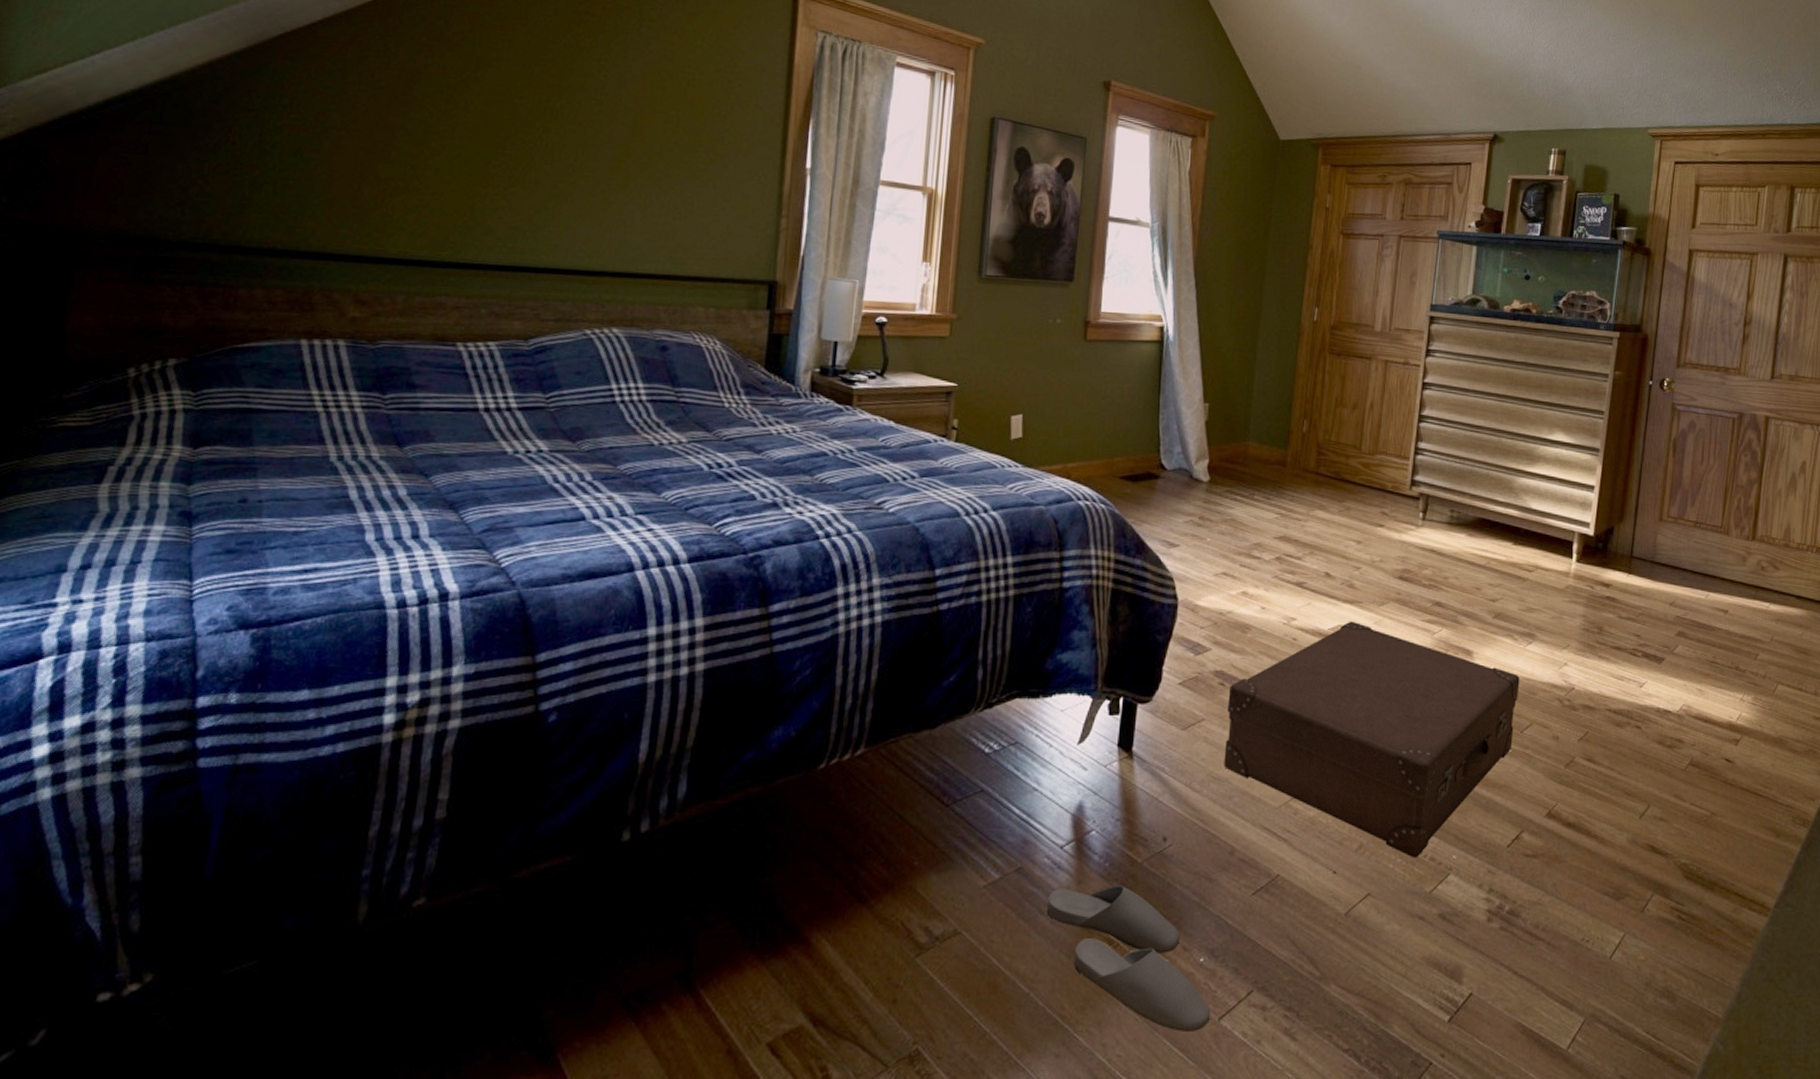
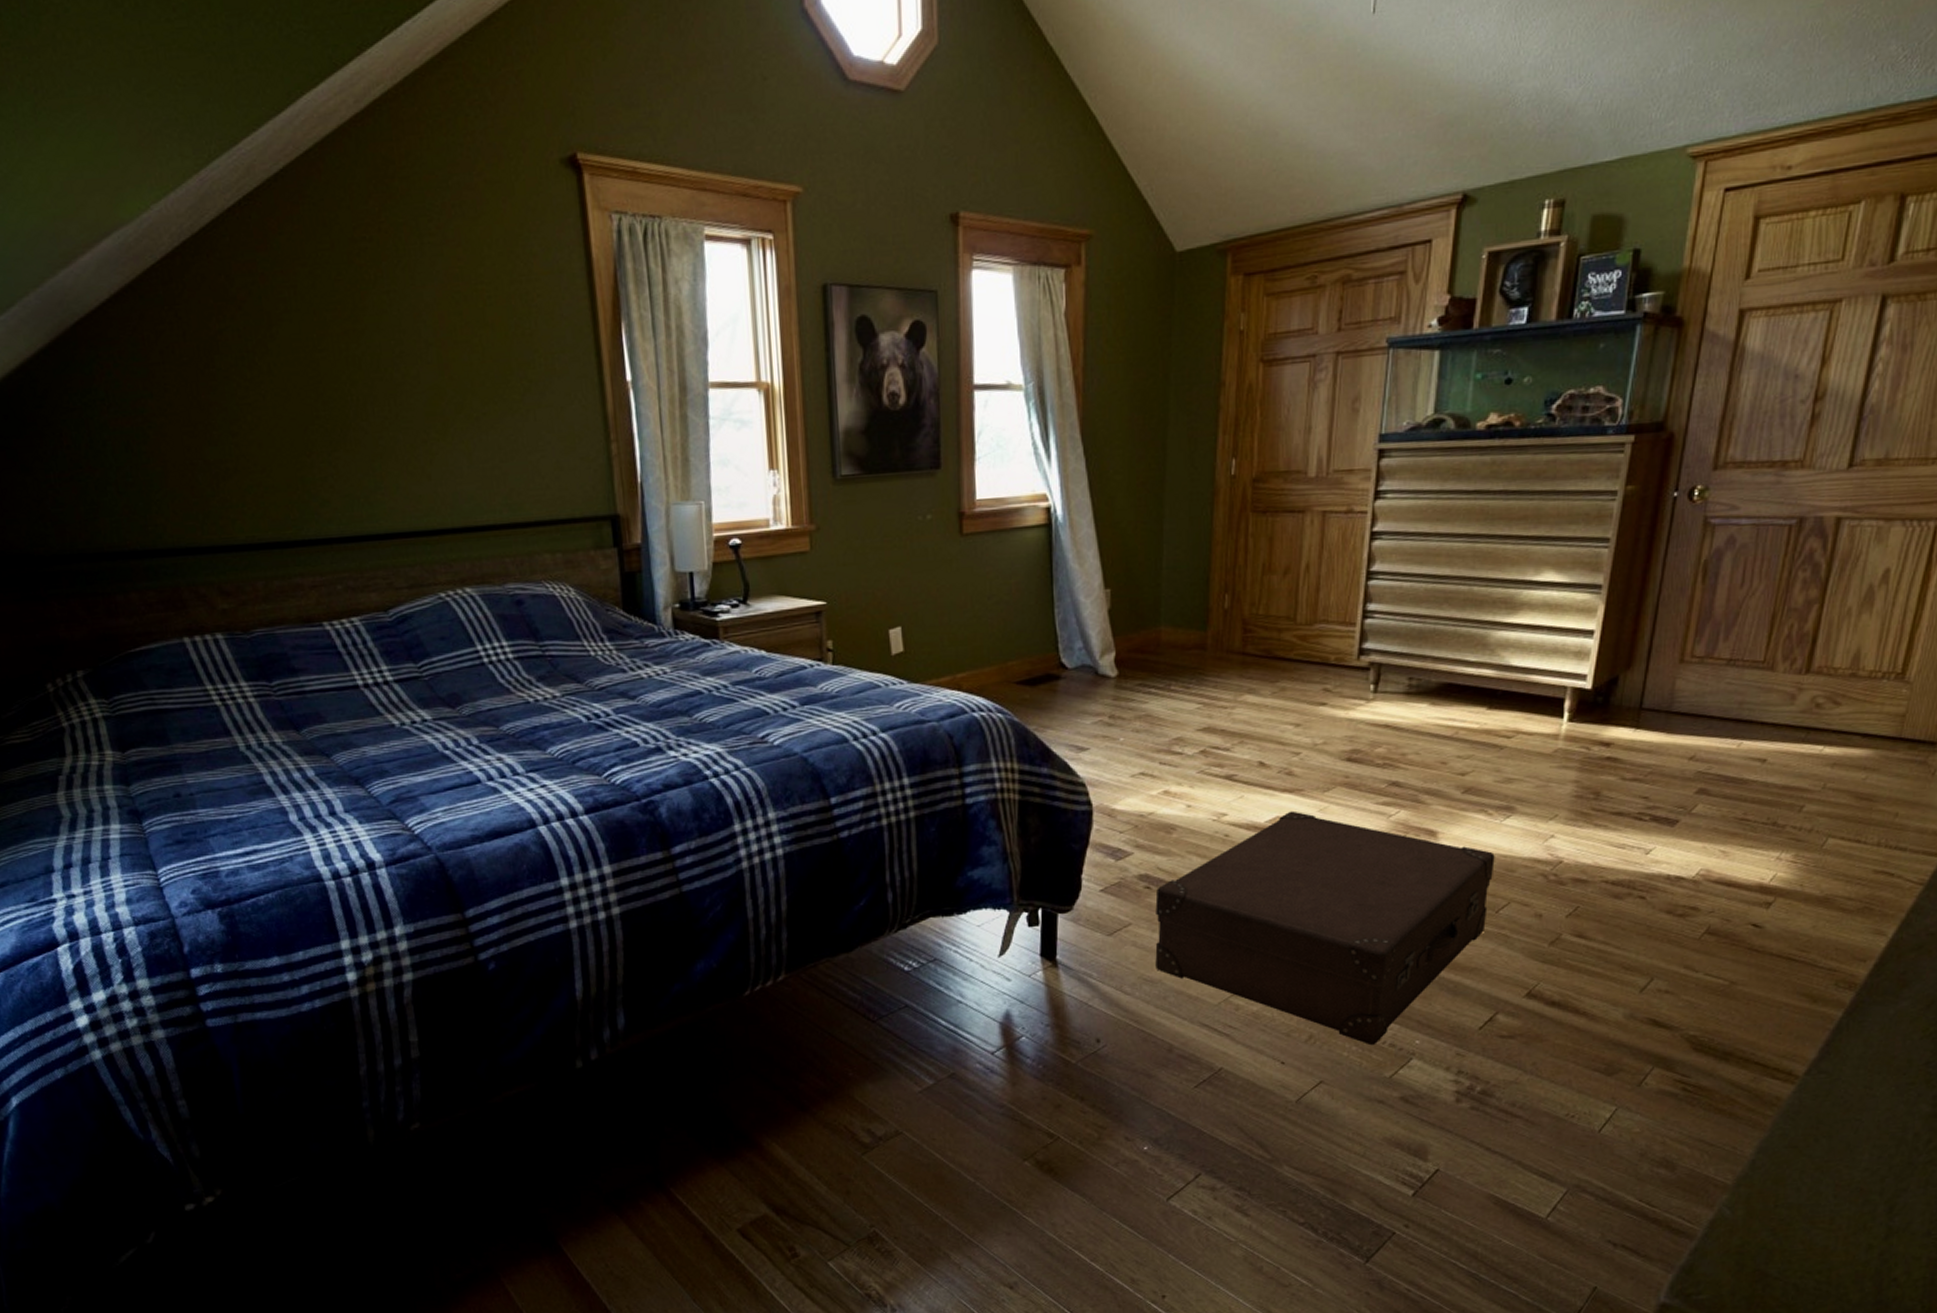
slippers: present [1046,885,1211,1032] -> none [983,1085,1159,1211]

